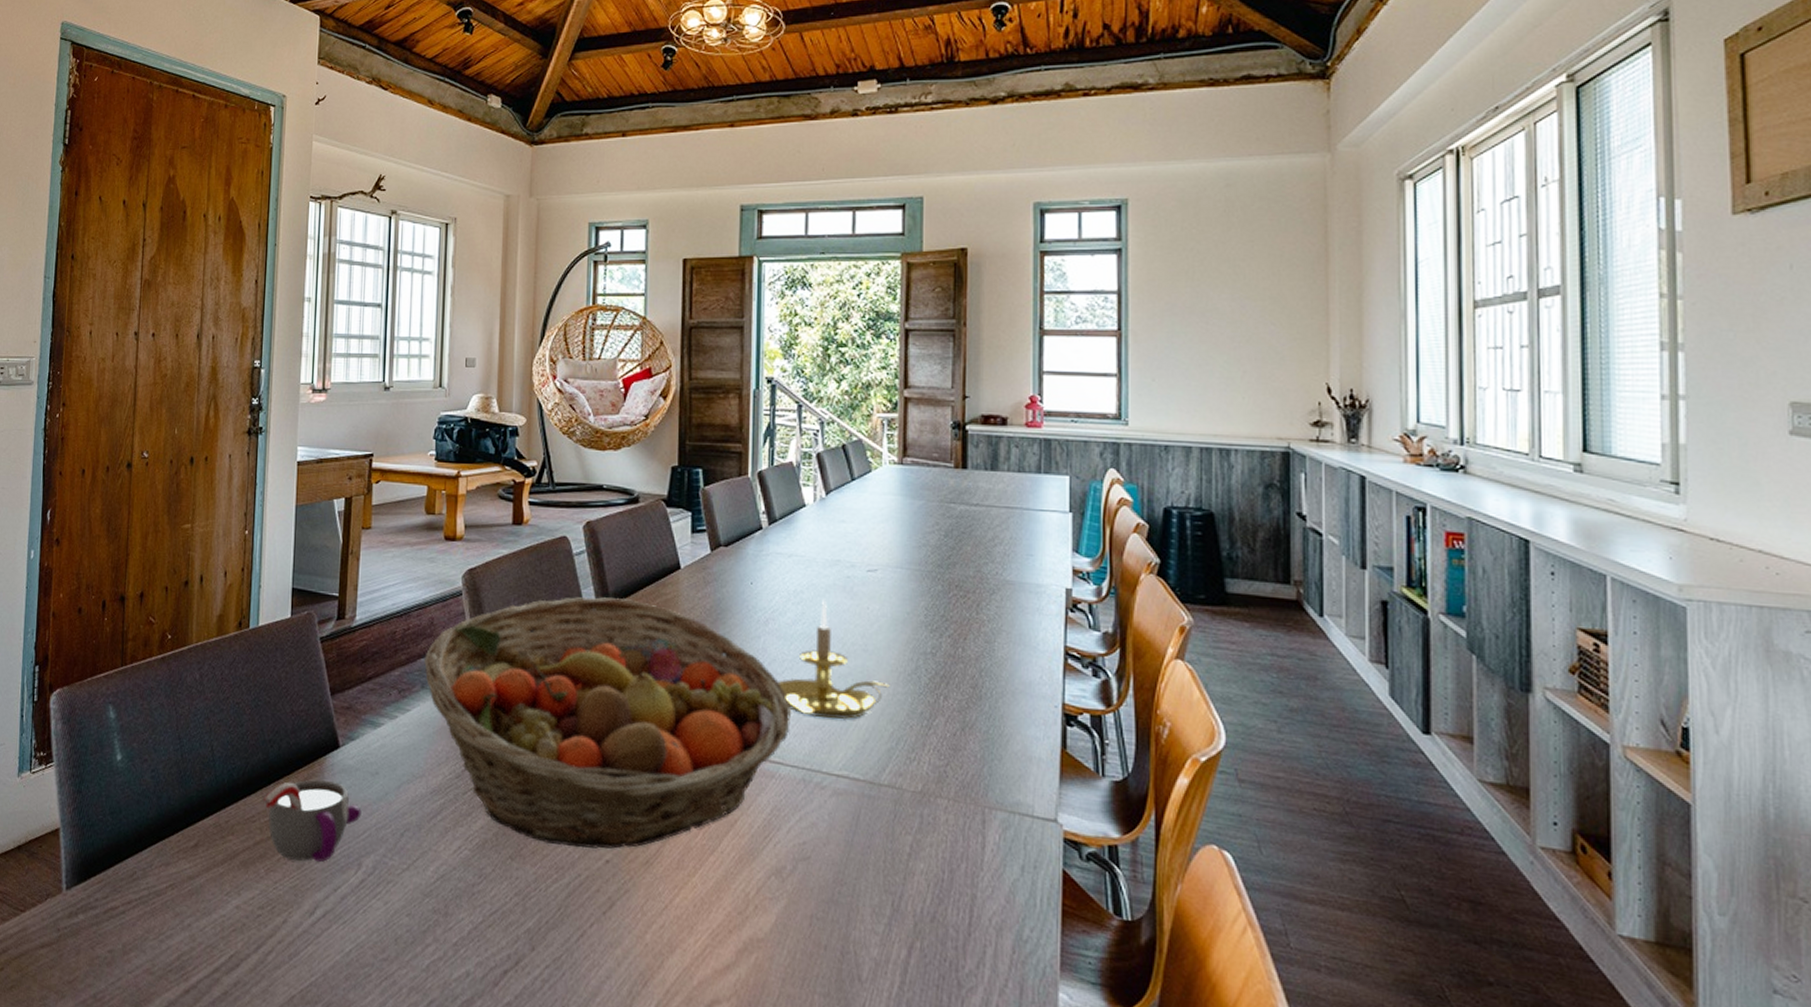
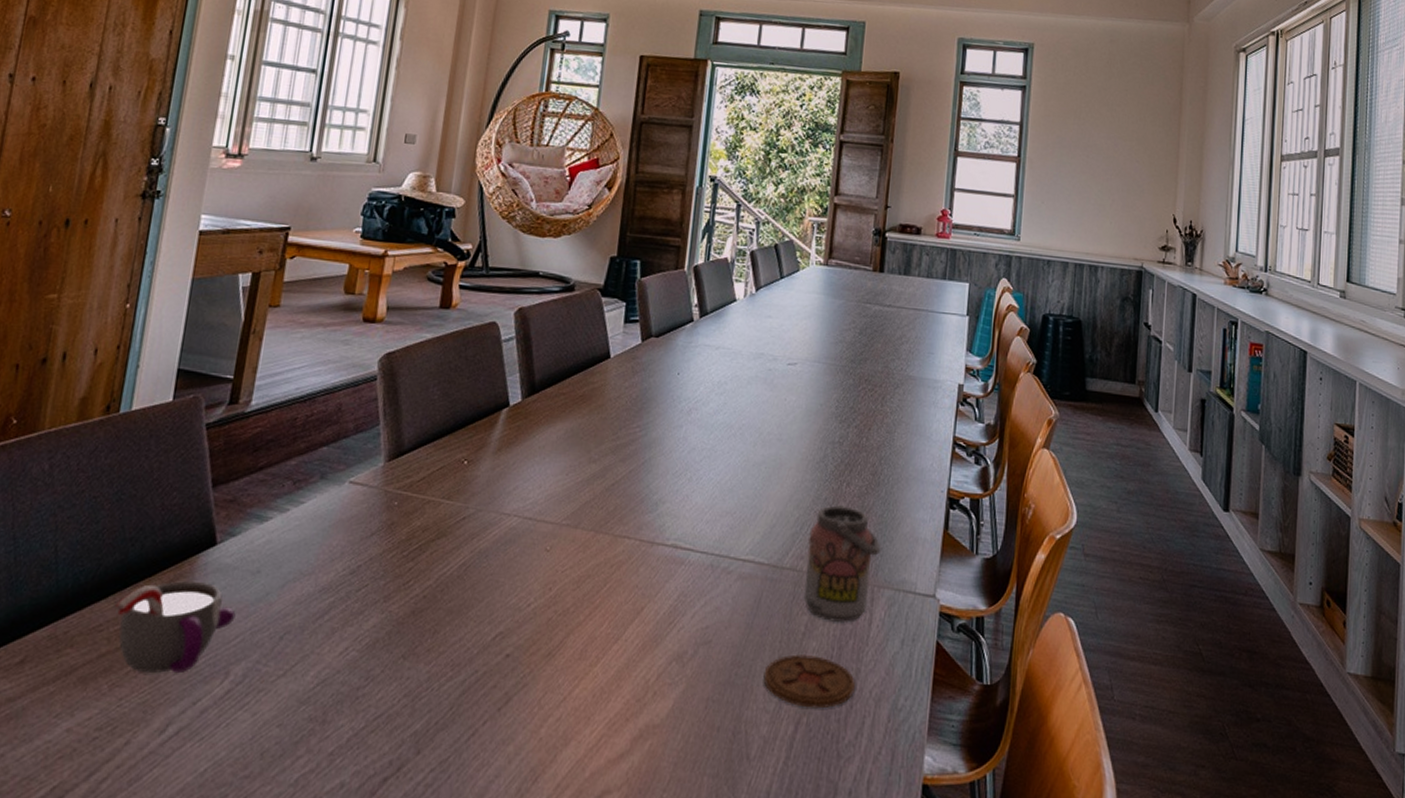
fruit basket: present [424,597,792,849] -> none [326,384,707,643]
candle holder: present [777,600,890,719] -> none [695,391,799,506]
coaster: none [869,876,973,934] -> present [763,654,856,709]
beverage can: none [906,719,989,846] -> present [803,504,881,624]

